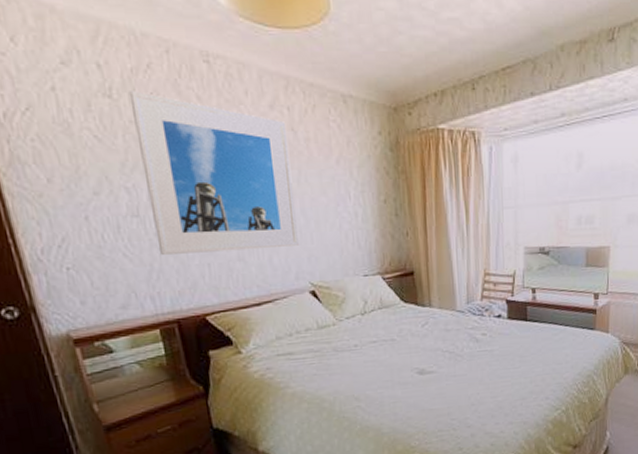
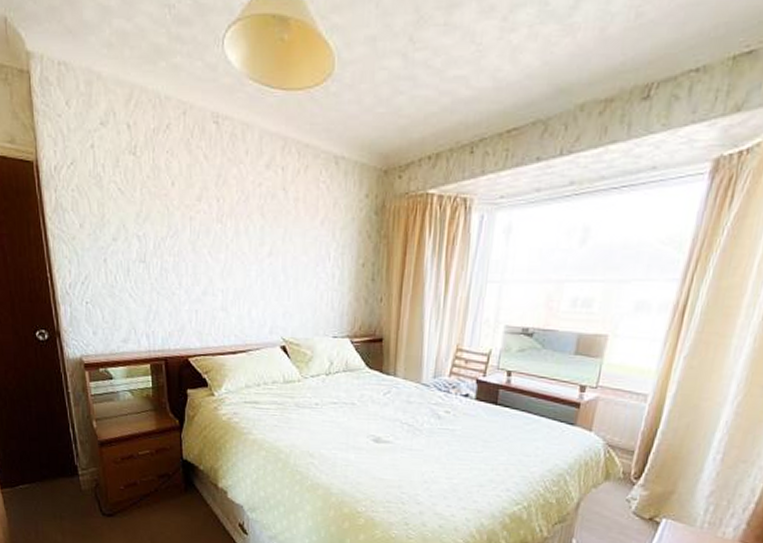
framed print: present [128,91,299,255] -> none [149,149,279,302]

